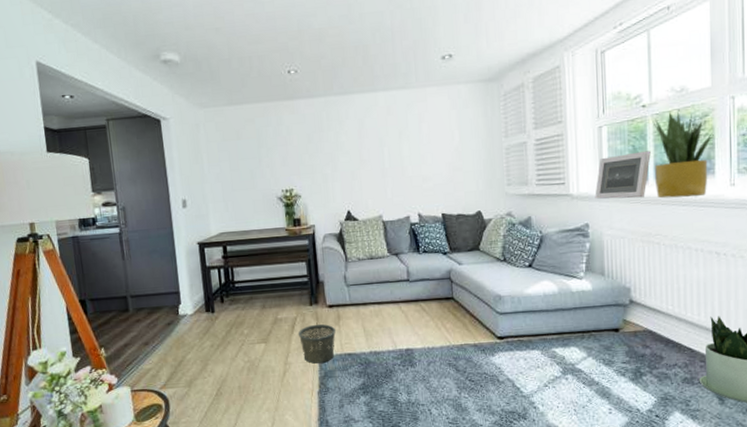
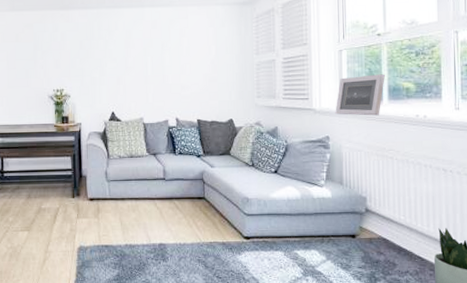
basket: present [298,324,336,364] -> none [59,215,95,253]
planter: present [652,111,714,199] -> none [386,41,440,118]

